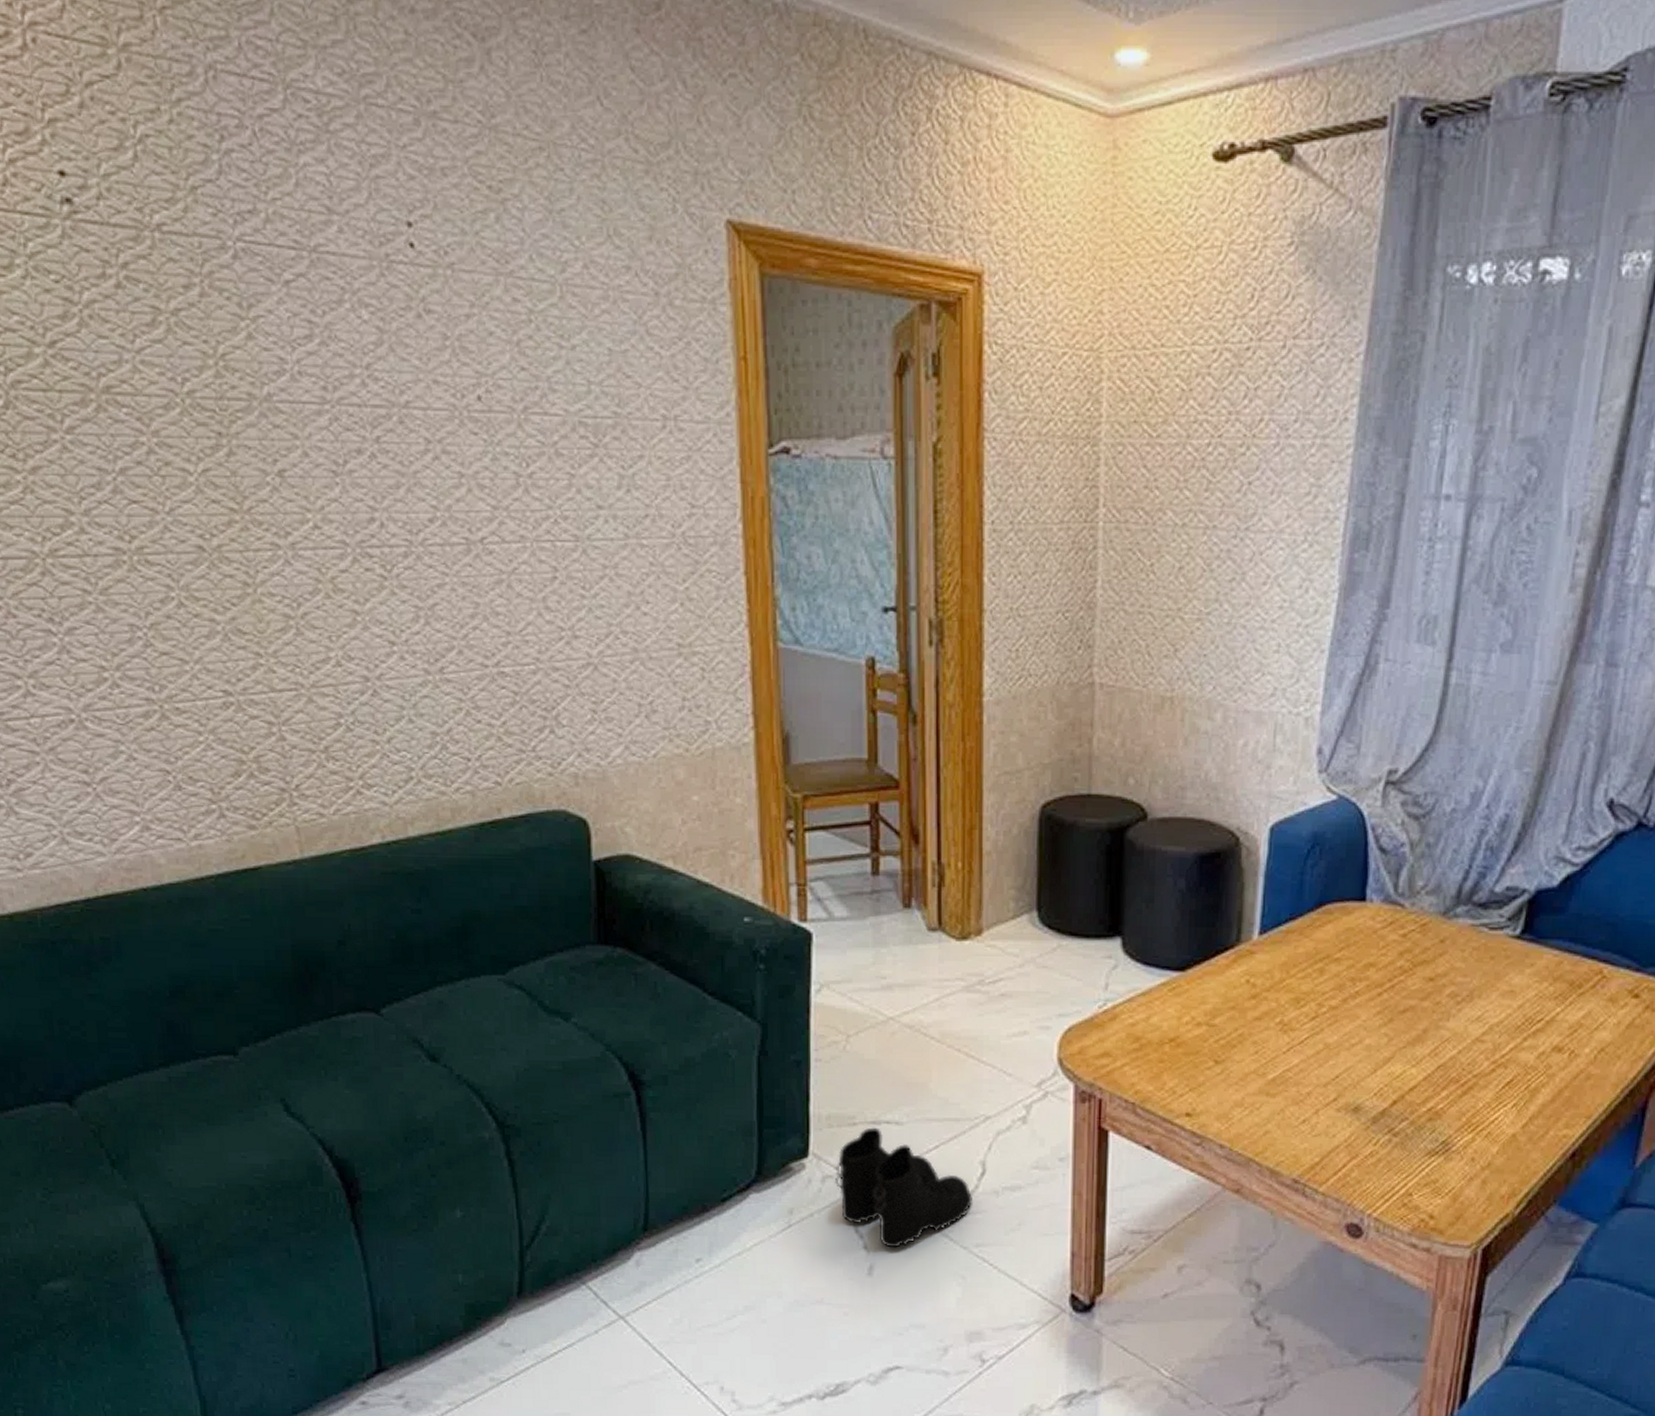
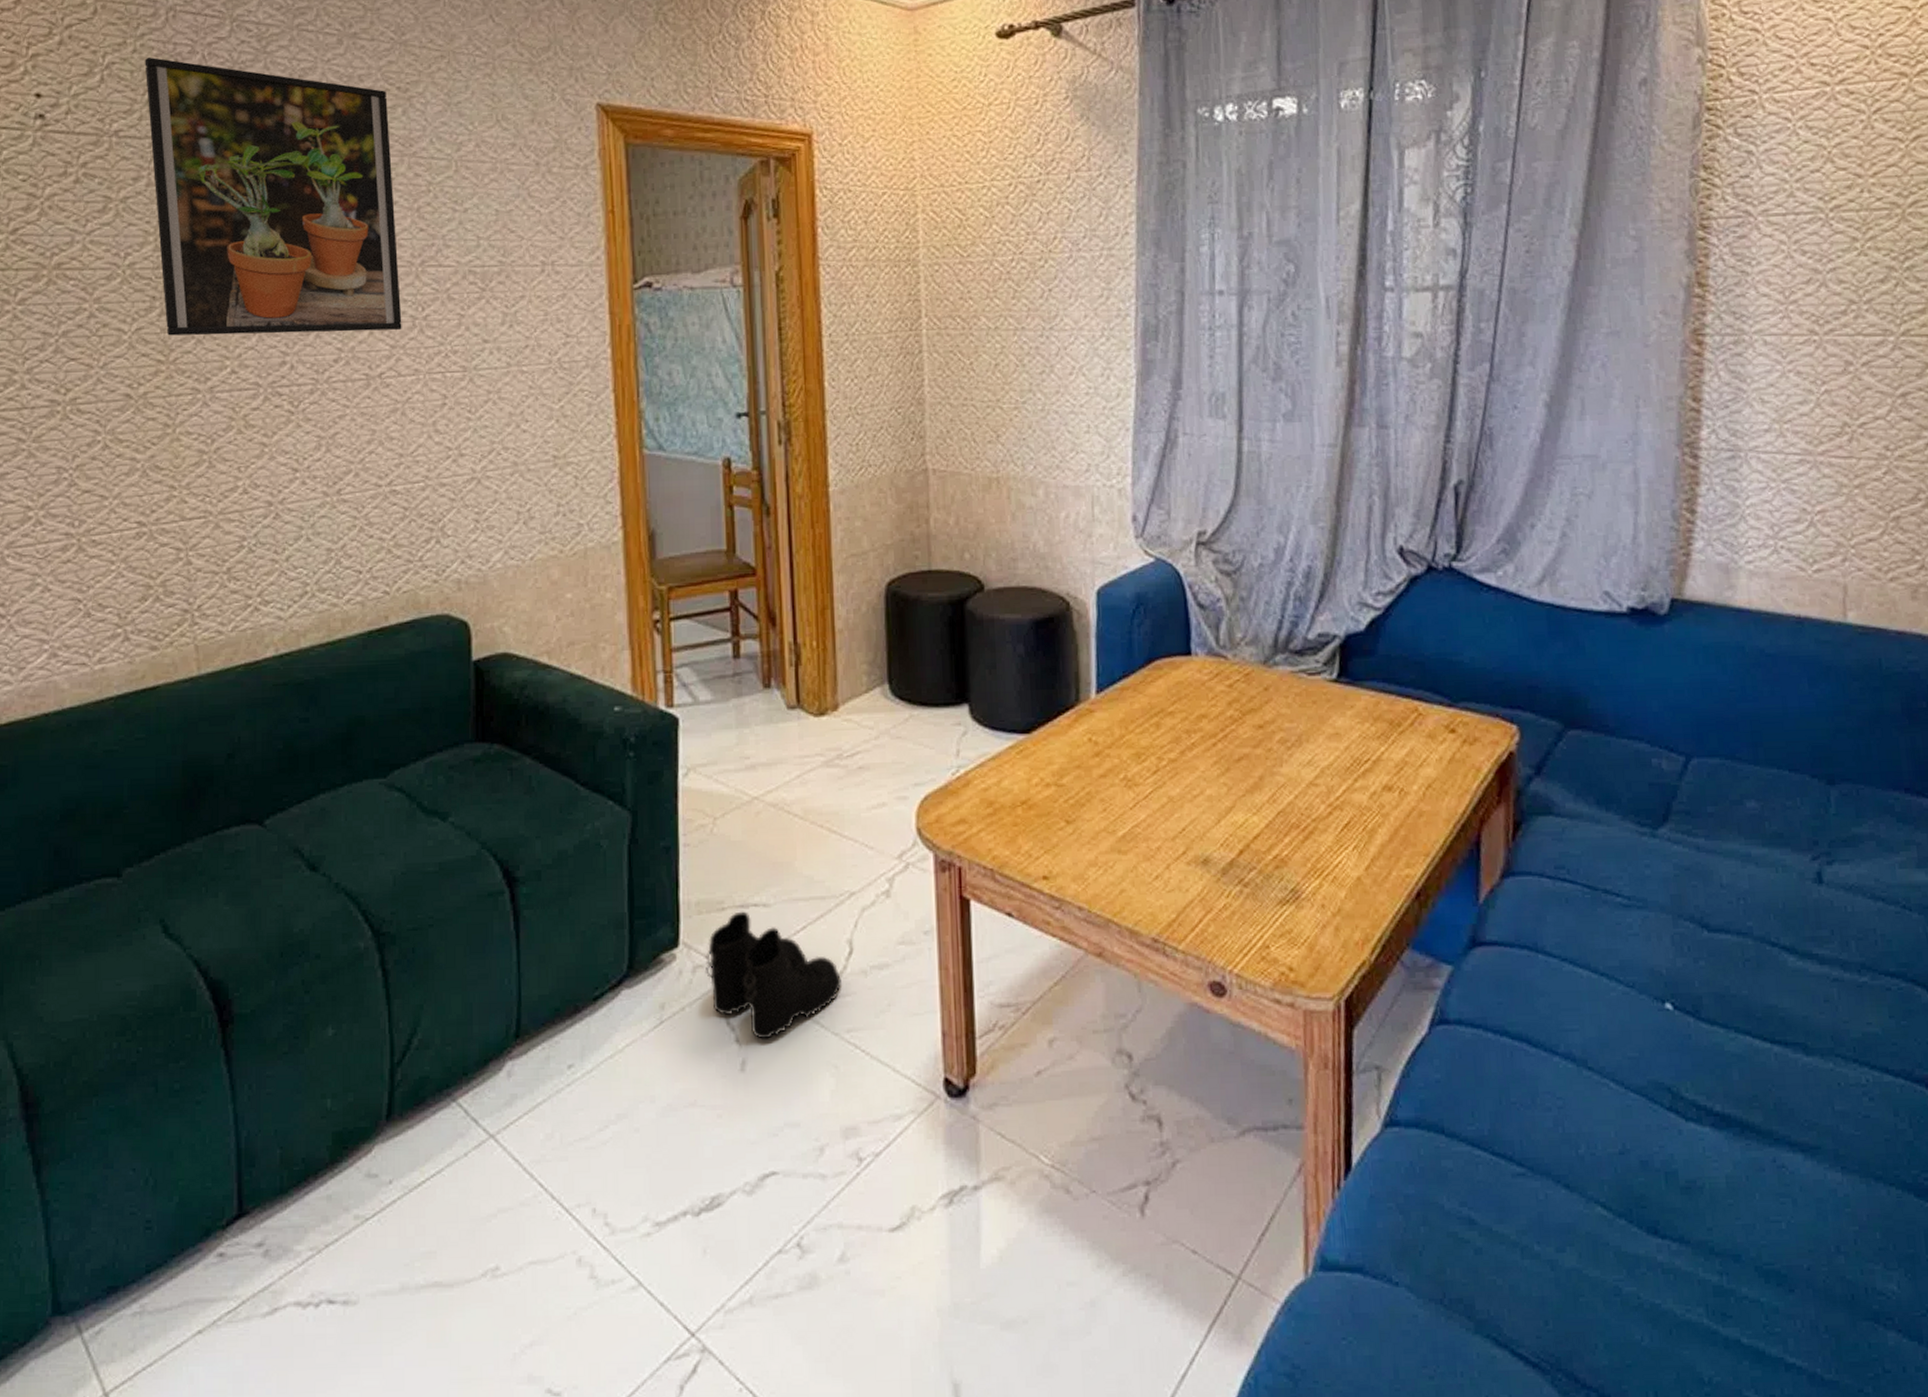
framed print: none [184,129,505,489] -> present [145,57,402,336]

